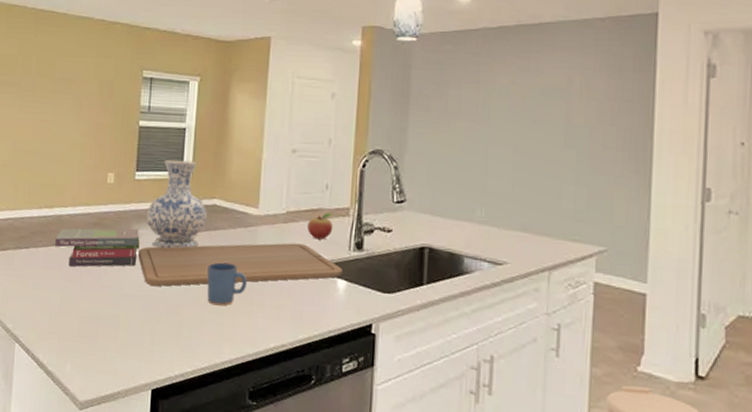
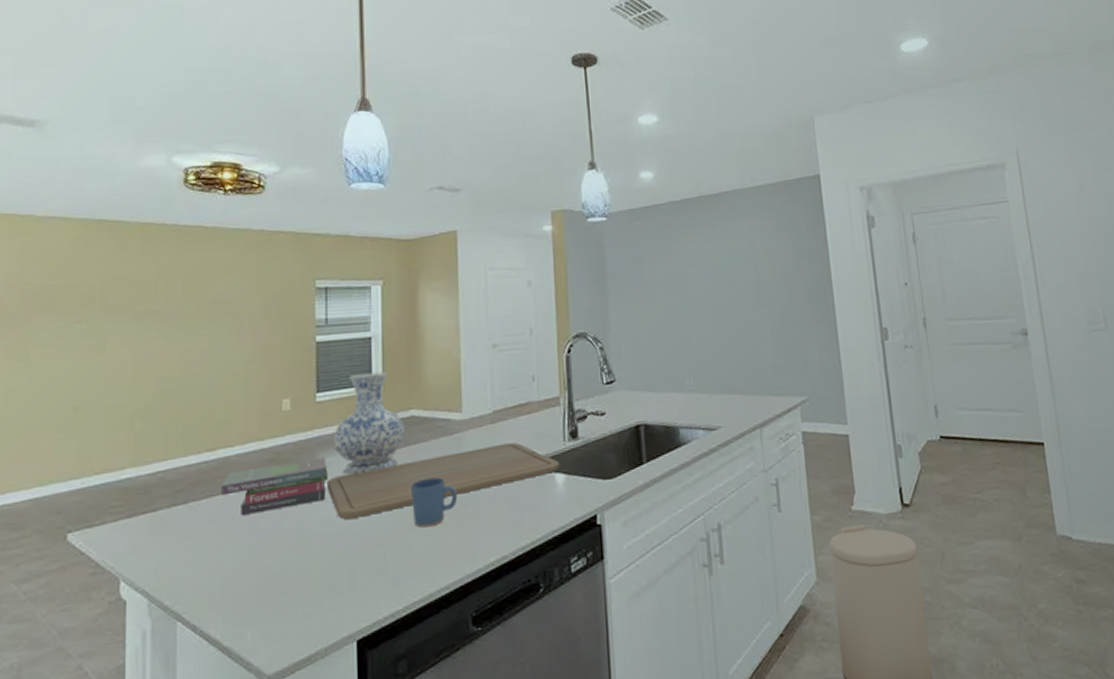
fruit: present [308,213,333,240] -> none [517,405,545,435]

